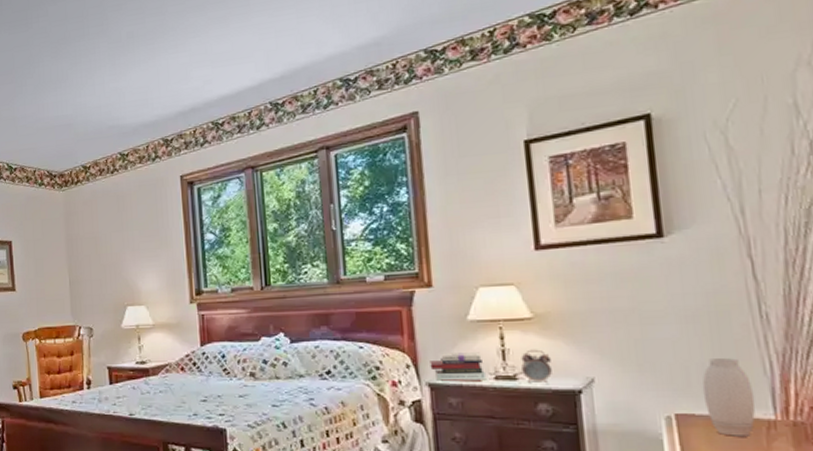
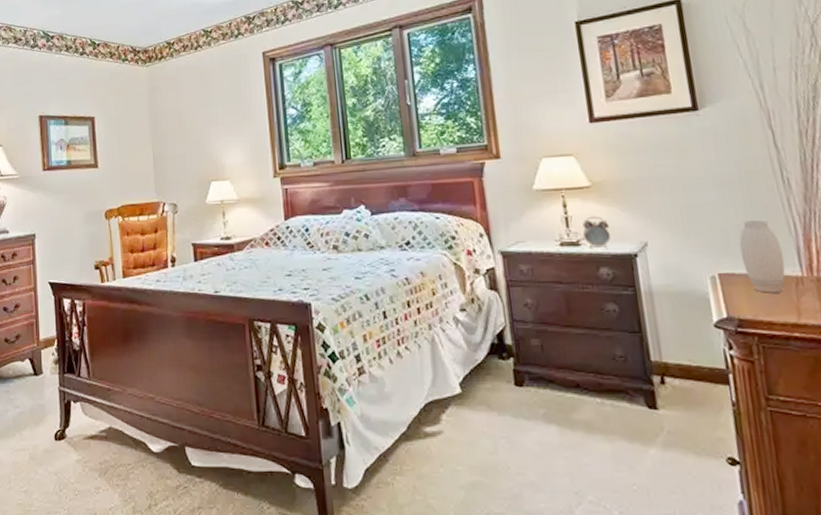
books: present [430,352,487,382] -> none [501,220,554,250]

